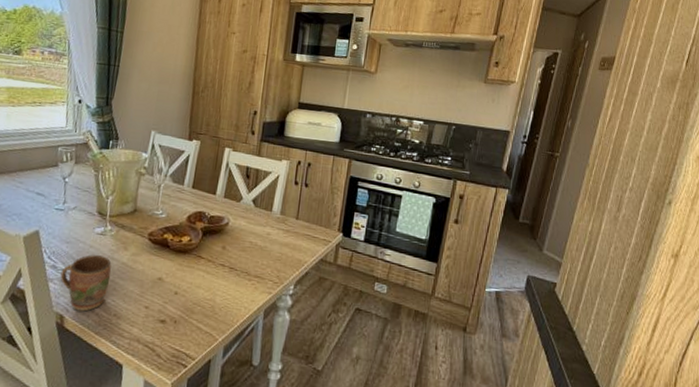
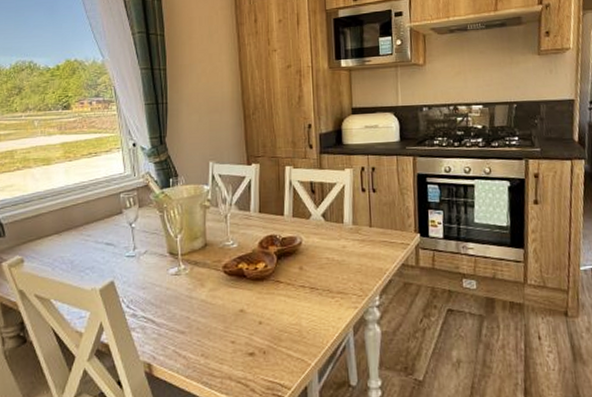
mug: present [60,255,112,312] -> none [142,296,192,357]

